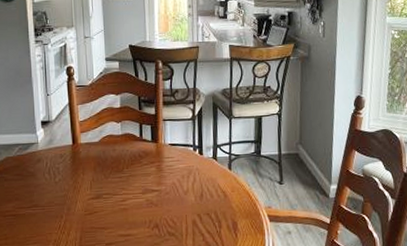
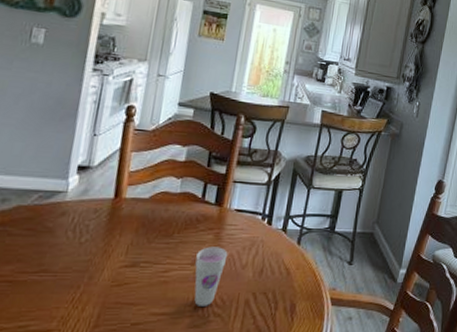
cup: none [145,177,171,228] -> present [194,247,228,306]

